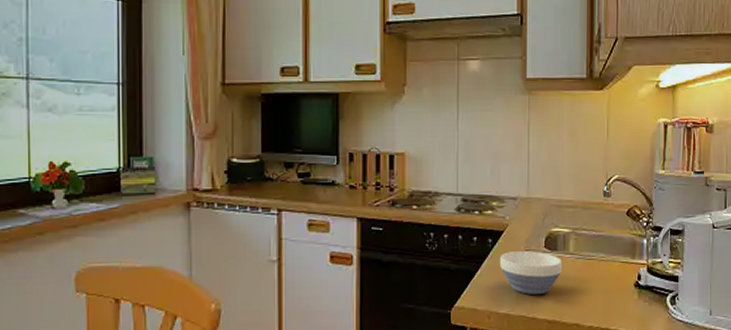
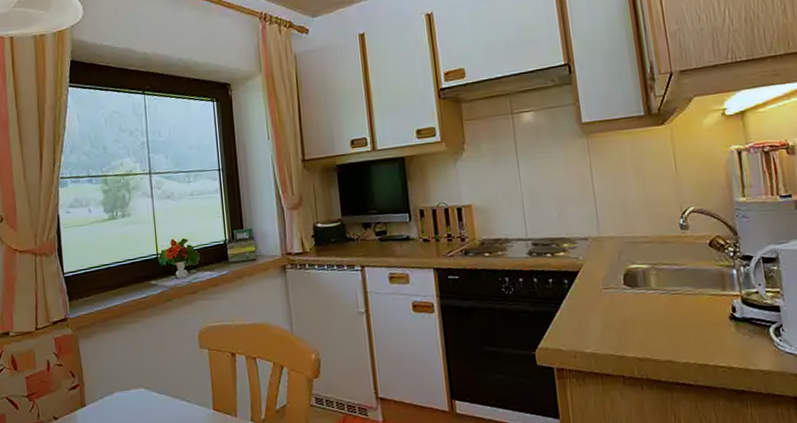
bowl: present [499,251,563,295] -> none [578,289,647,333]

